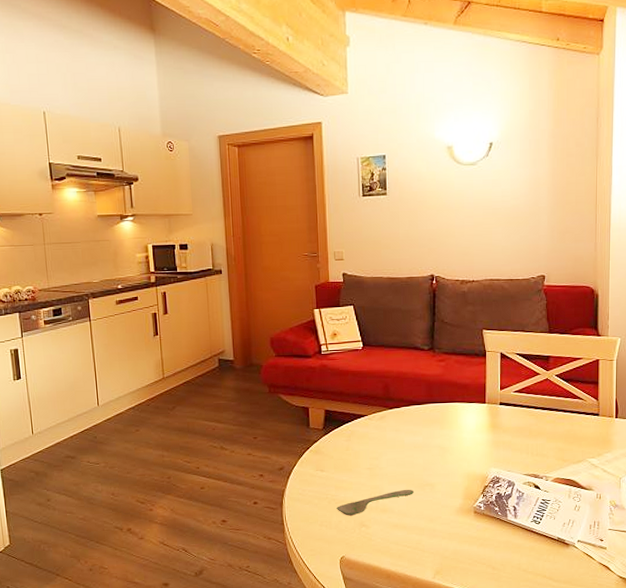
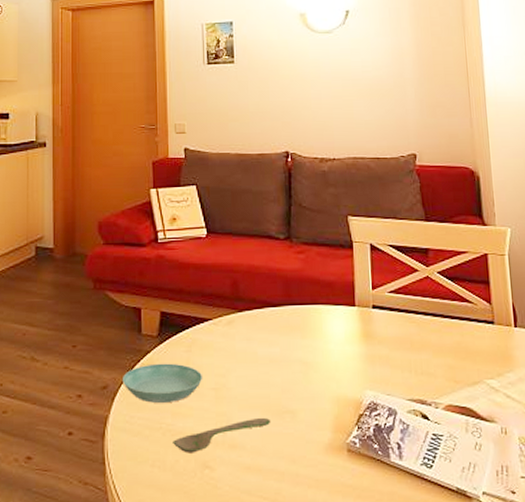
saucer: none [295,449,359,480] -> present [122,363,202,404]

